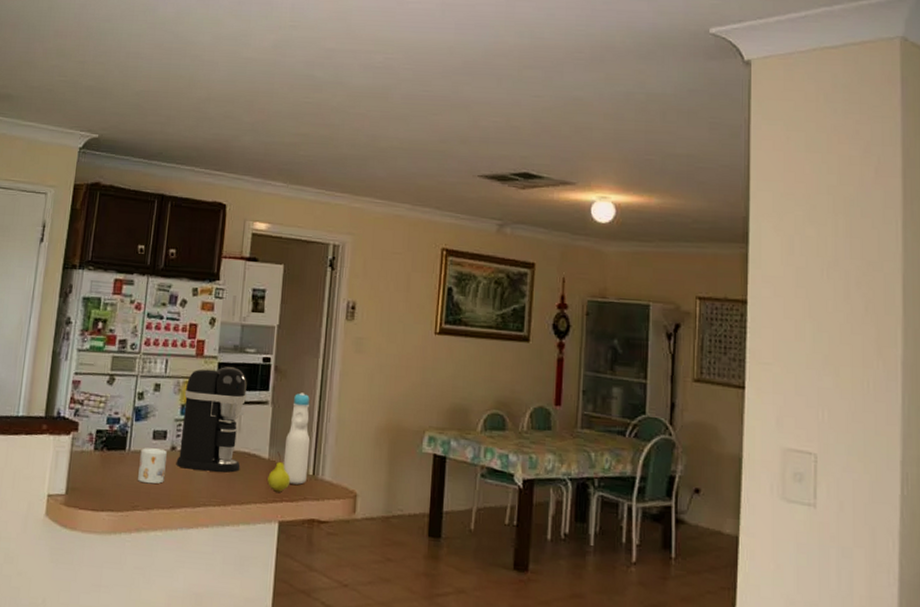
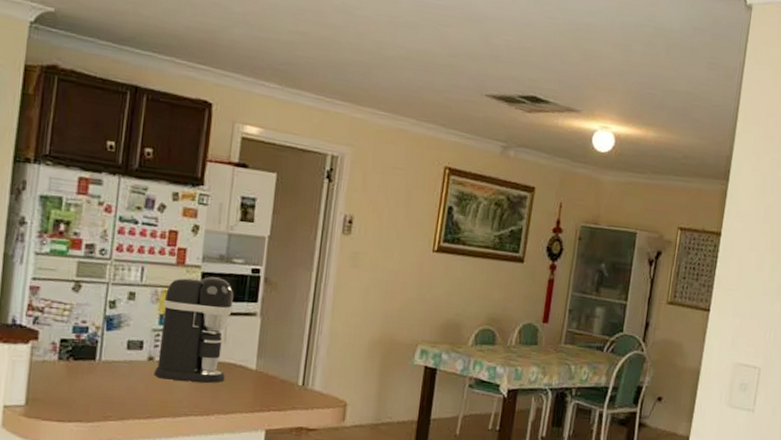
mug: present [138,448,167,484] -> none [110,358,144,395]
fruit: present [267,452,291,492] -> none [254,363,279,402]
bottle: present [283,392,311,485] -> none [271,305,301,395]

